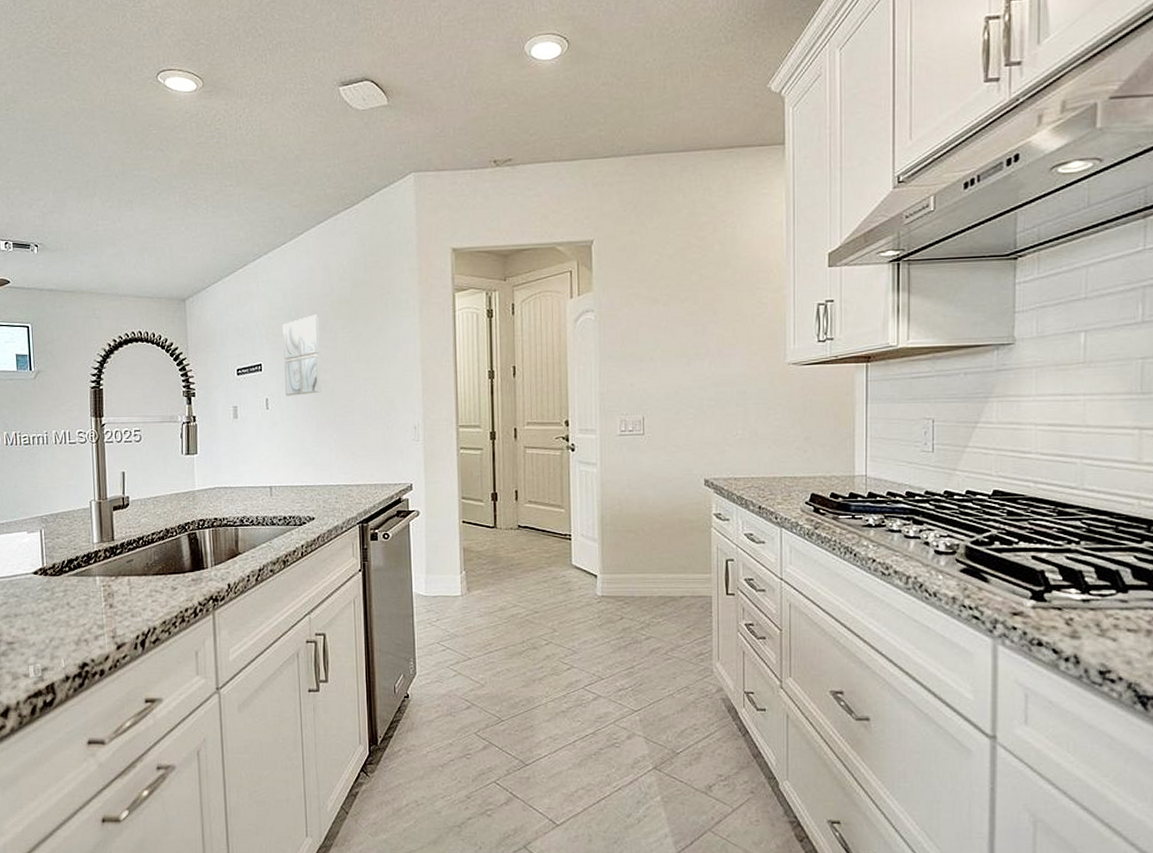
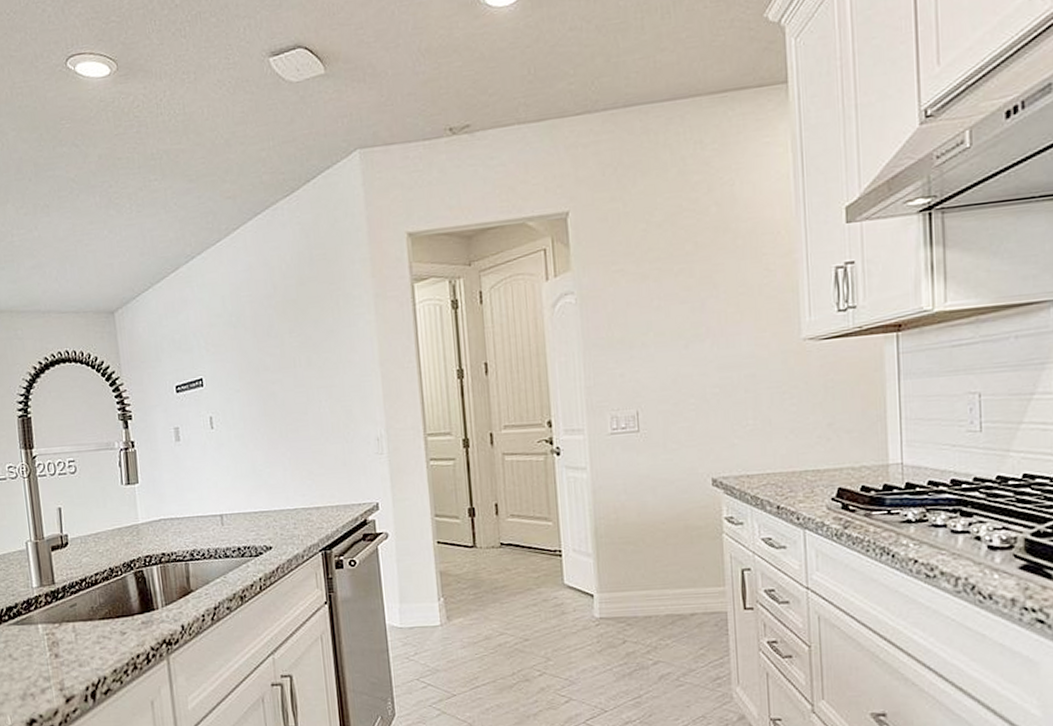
wall art: present [283,314,322,396] -> none [223,318,272,413]

